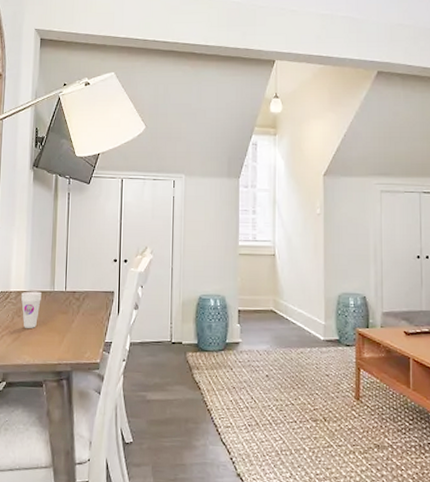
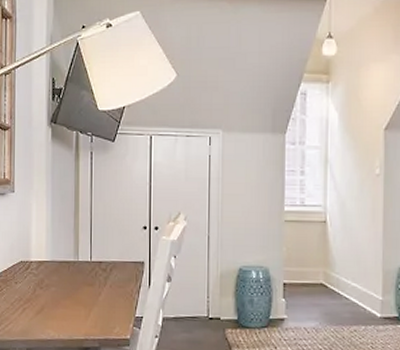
cup: present [21,291,41,328] -> none [43,261,65,301]

